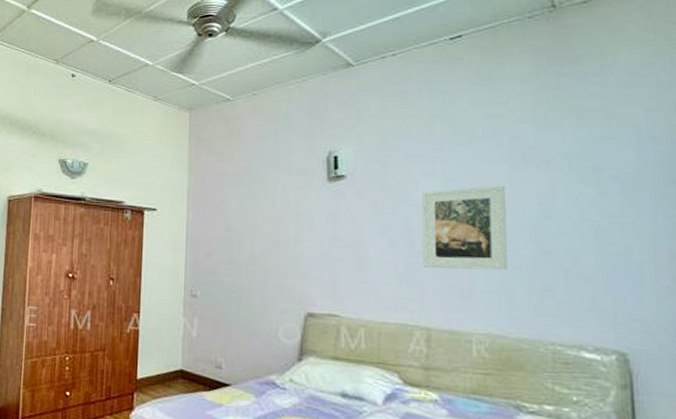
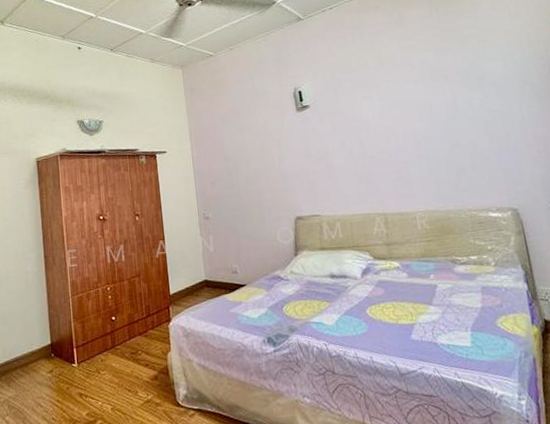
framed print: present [422,185,508,271] -> none [366,99,432,168]

